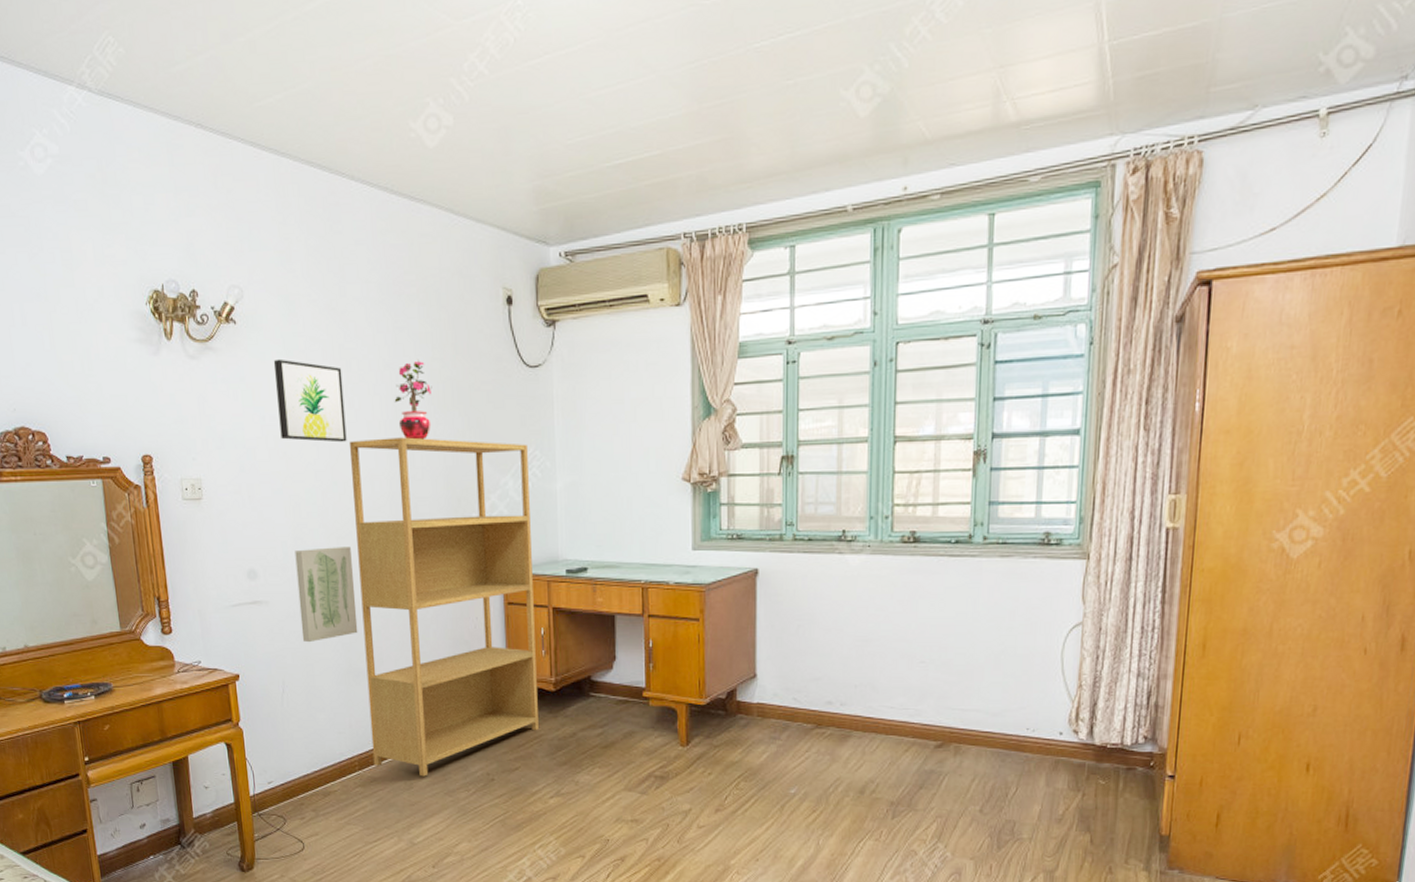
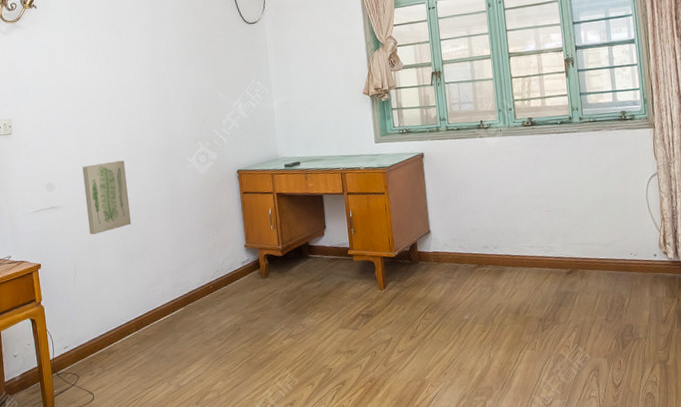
wall art: present [273,358,347,443] -> none [64,30,119,87]
bookshelf: present [349,437,539,777] -> none [120,77,272,332]
potted plant: present [394,360,432,440] -> none [153,24,181,80]

